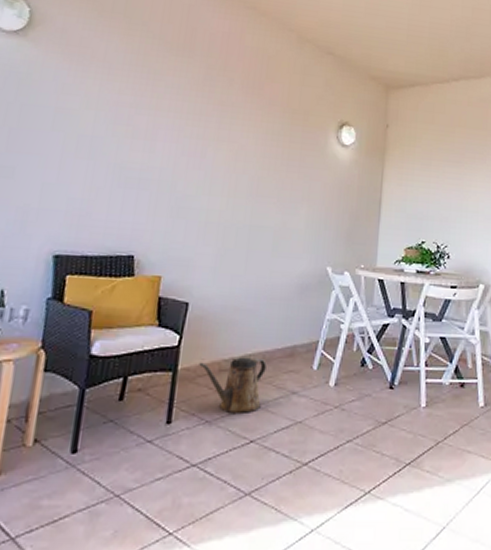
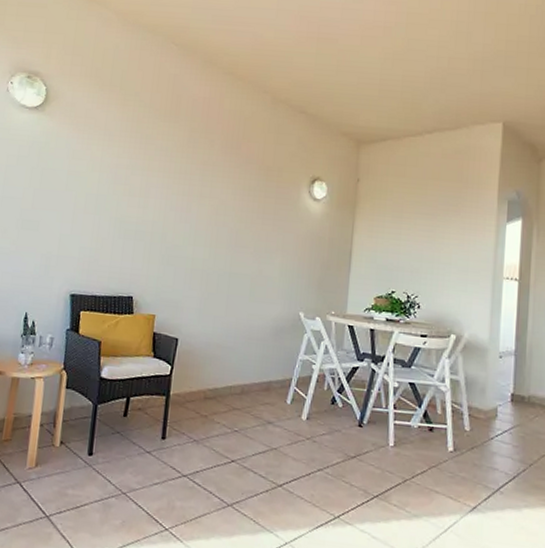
watering can: present [199,357,267,413] -> none [188,388,245,437]

